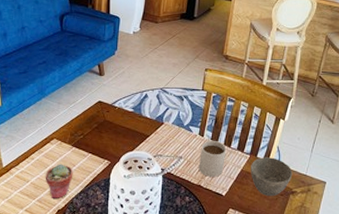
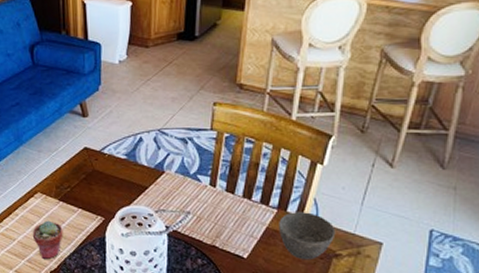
mug: present [198,140,227,177] -> none [211,191,246,236]

